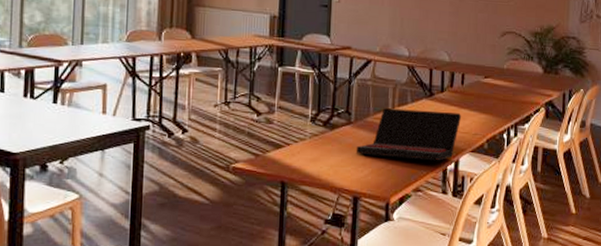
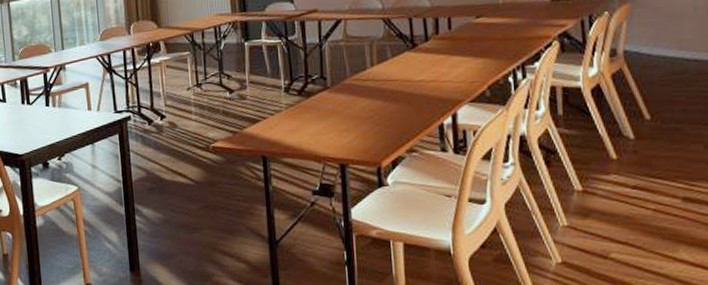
laptop: present [355,108,461,161] -> none [336,61,453,120]

